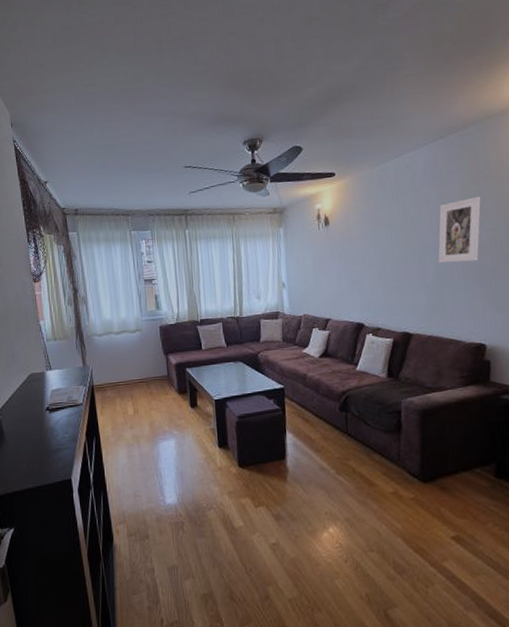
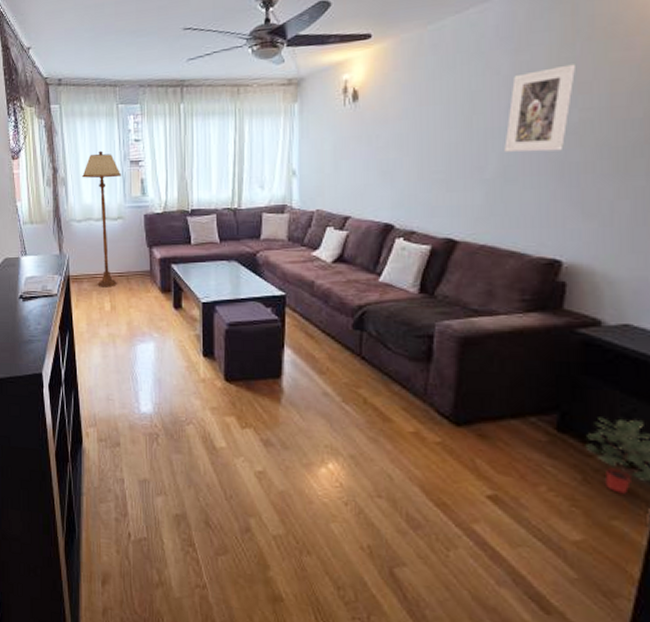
floor lamp: none [101,271,138,394] -> present [82,150,122,287]

